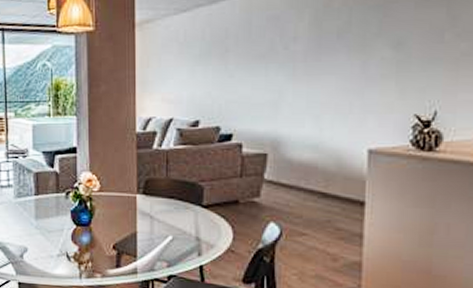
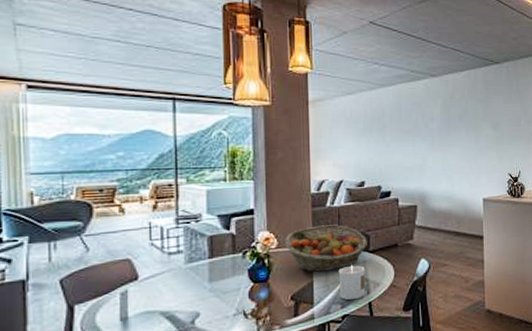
fruit basket: none [108,170,202,223] -> present [285,224,368,272]
candle: none [165,218,197,260] -> present [338,264,366,300]

